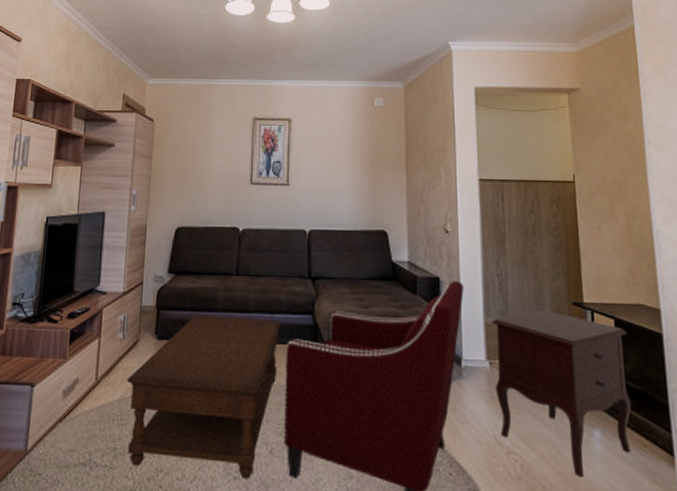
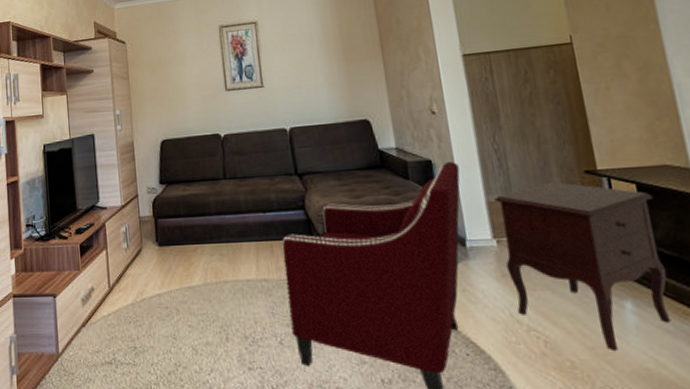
coffee table: present [127,315,282,479] -> none [136,217,277,369]

